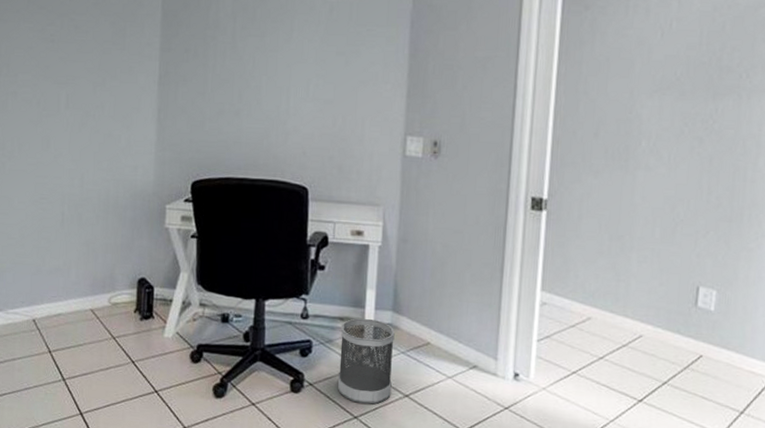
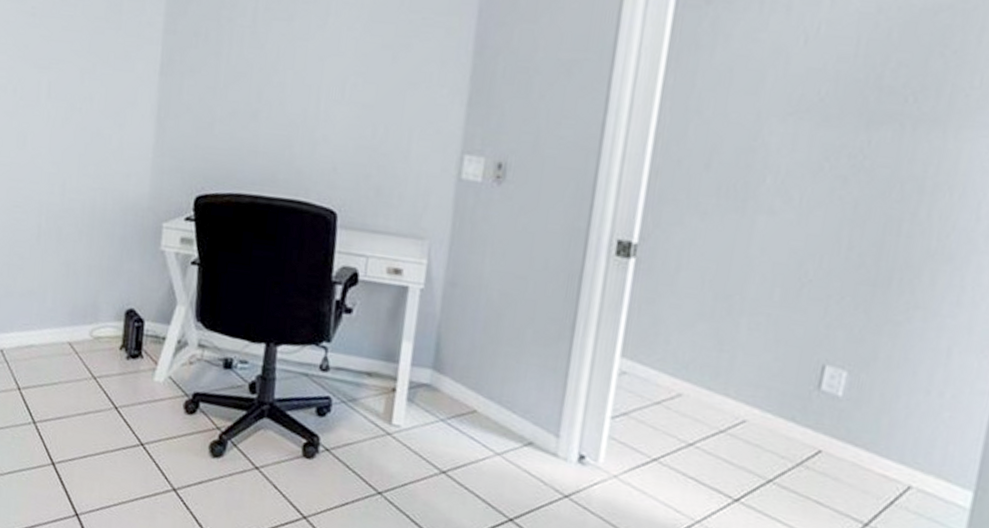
wastebasket: present [337,318,395,405] -> none [359,374,434,480]

